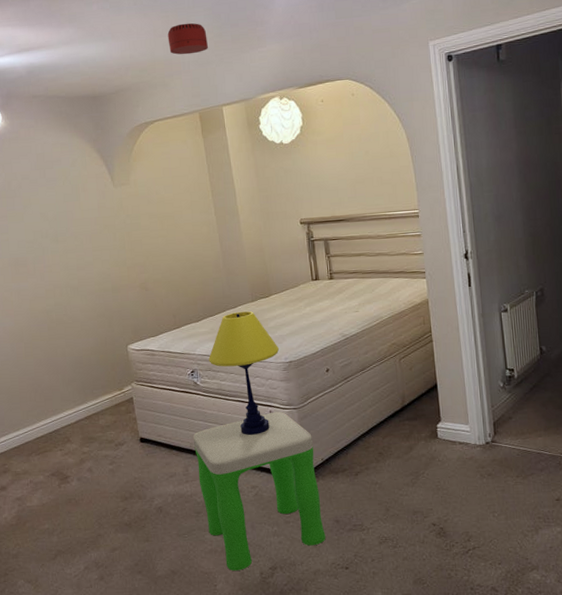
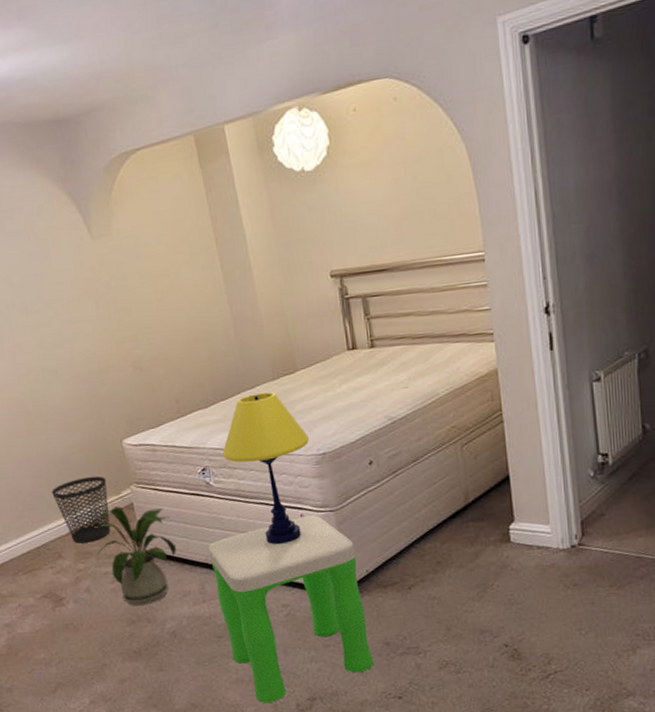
wastebasket: none [66,374,113,430] -> present [52,475,111,543]
house plant: none [99,399,167,484] -> present [94,505,177,606]
smoke detector: present [167,23,209,55] -> none [147,10,202,57]

